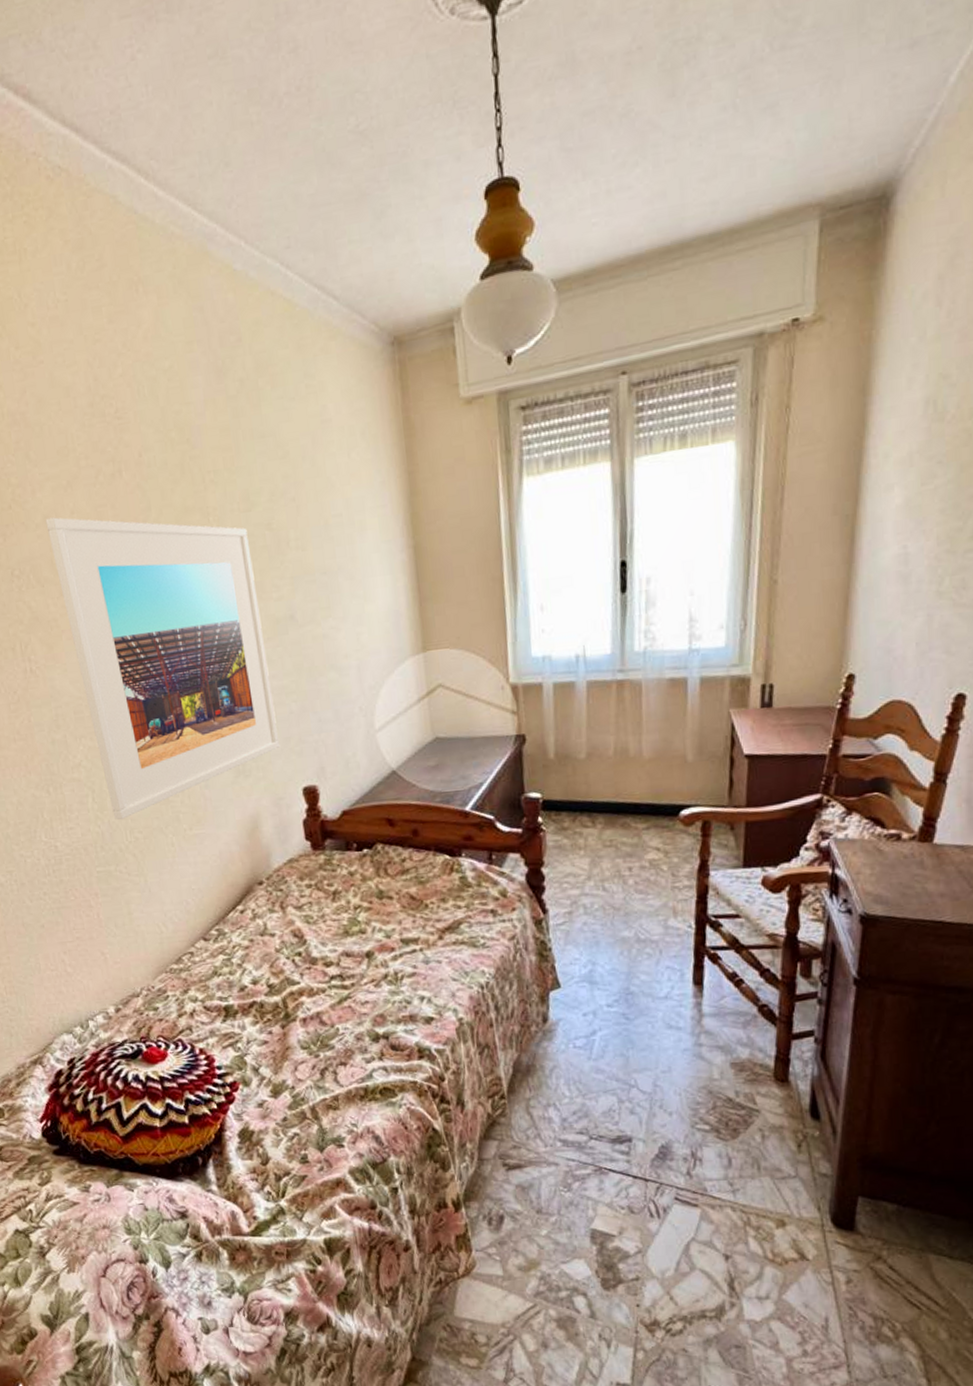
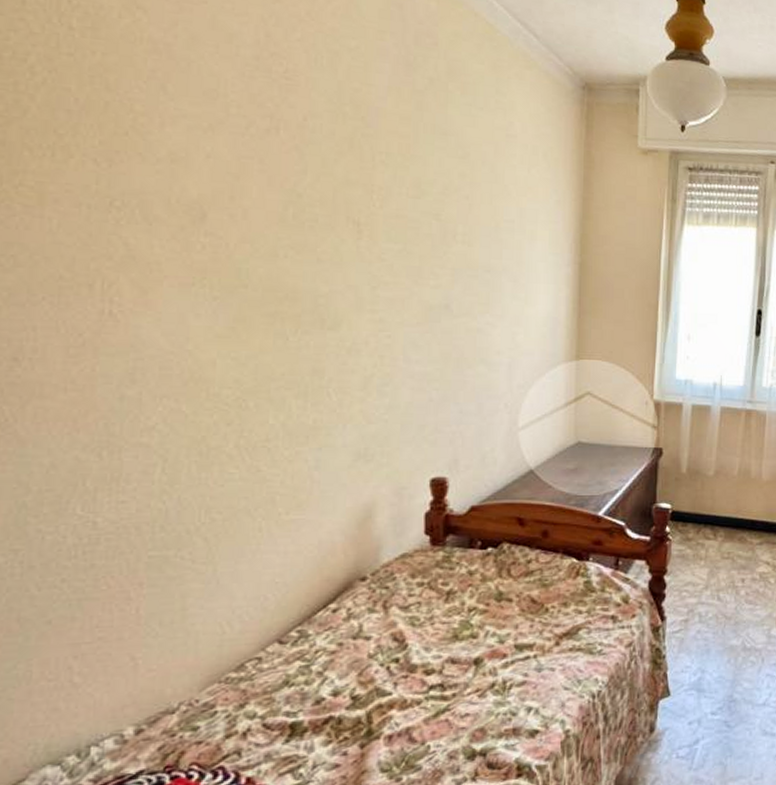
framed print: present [45,517,279,821] -> none [170,155,413,497]

